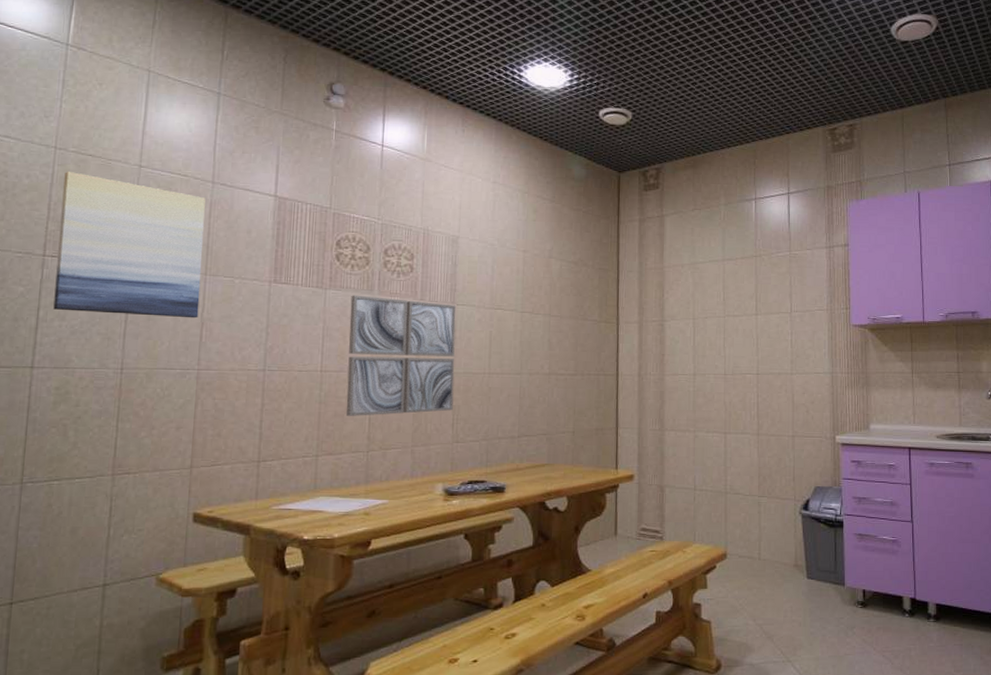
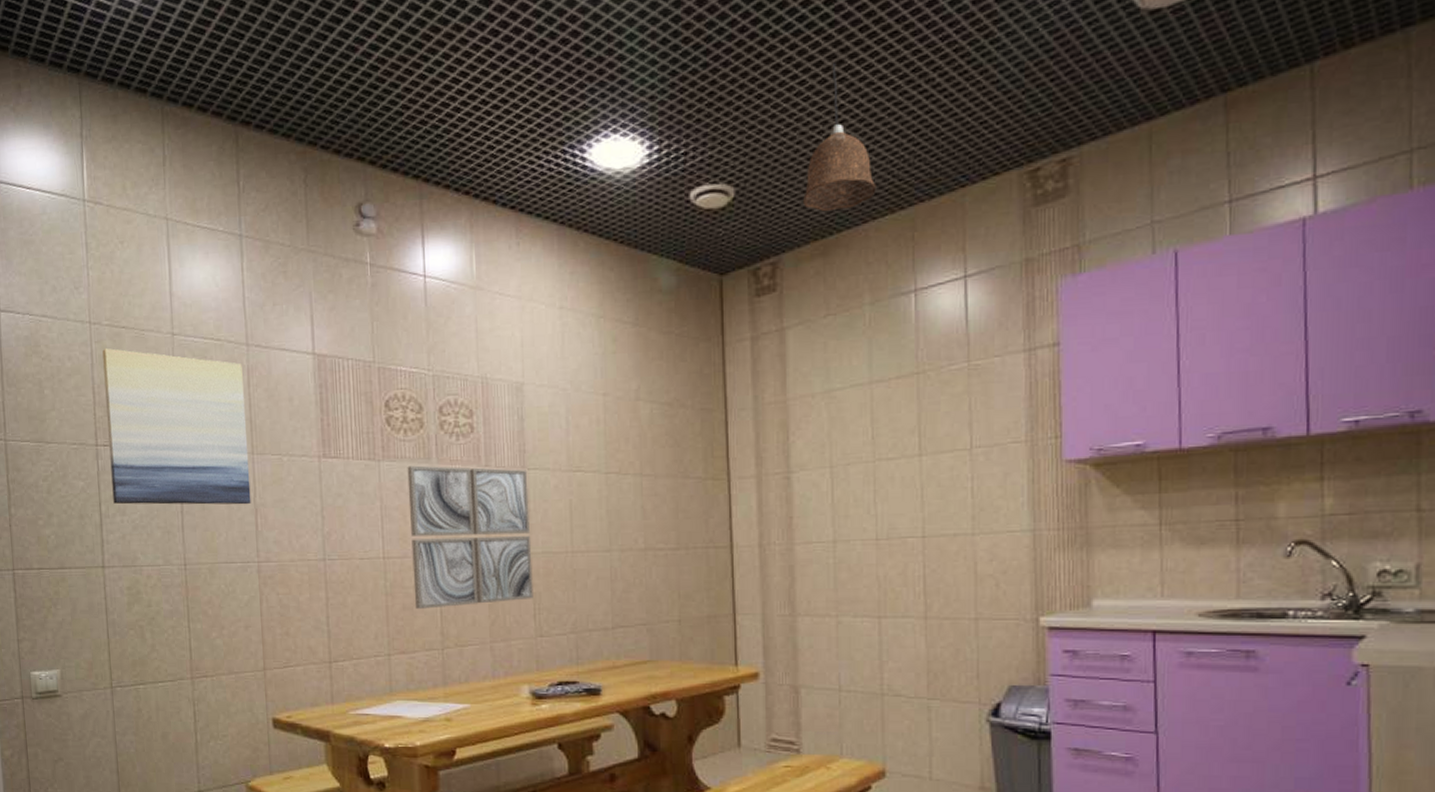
pendant lamp: none [680,39,731,138] -> present [803,62,876,212]

